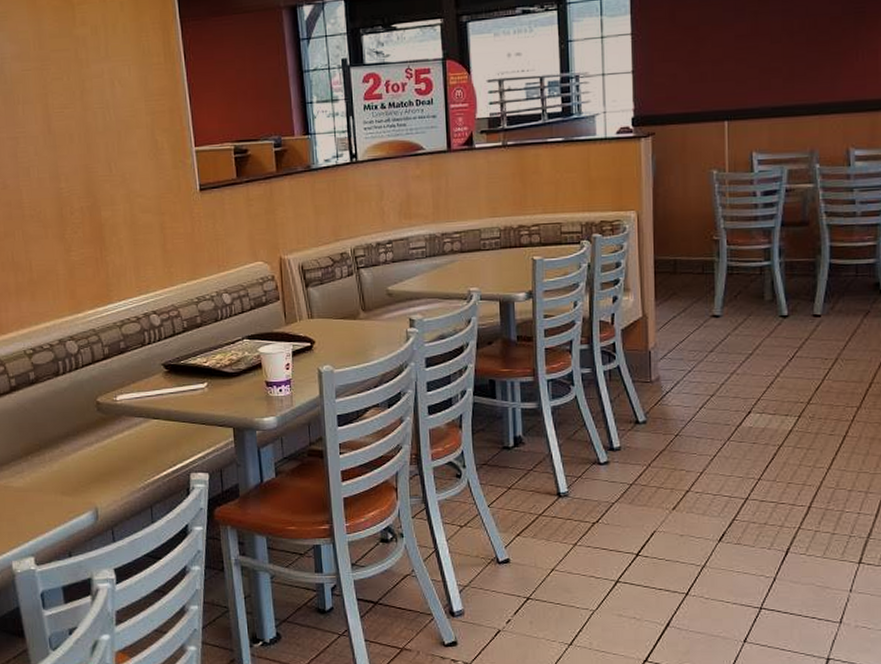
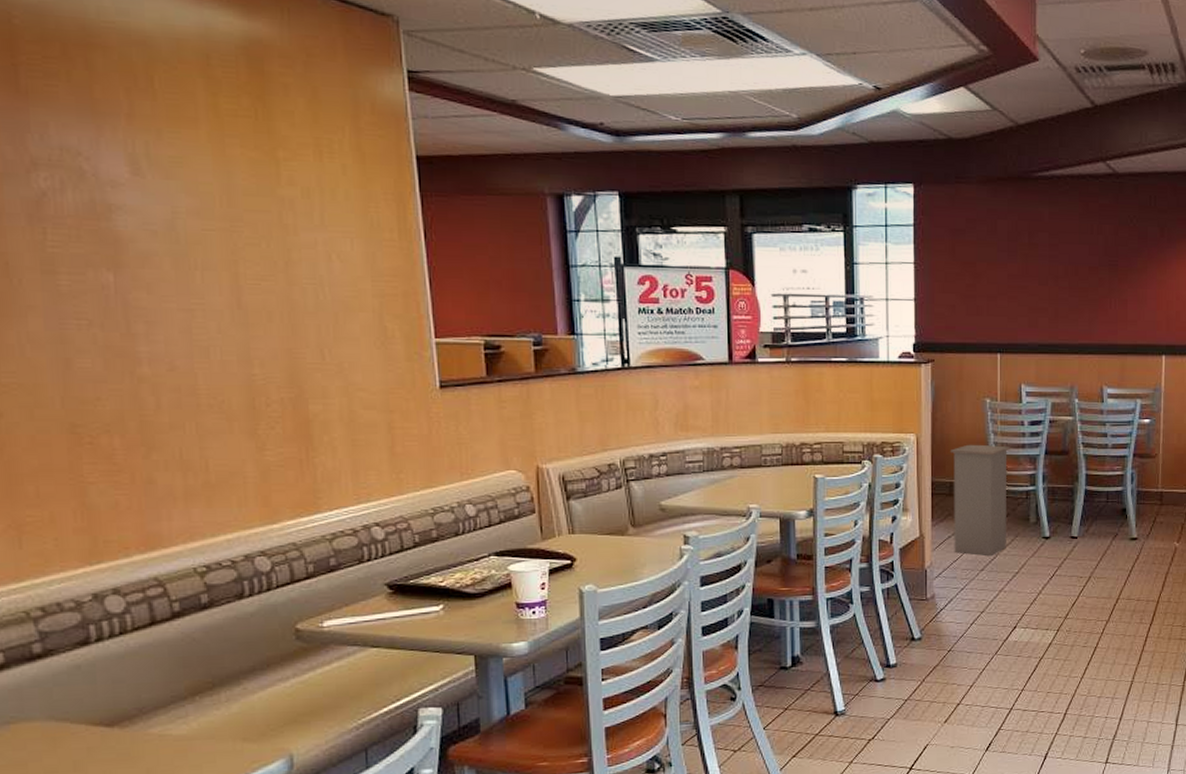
trash can: none [673,218,741,337] -> present [950,444,1010,557]

